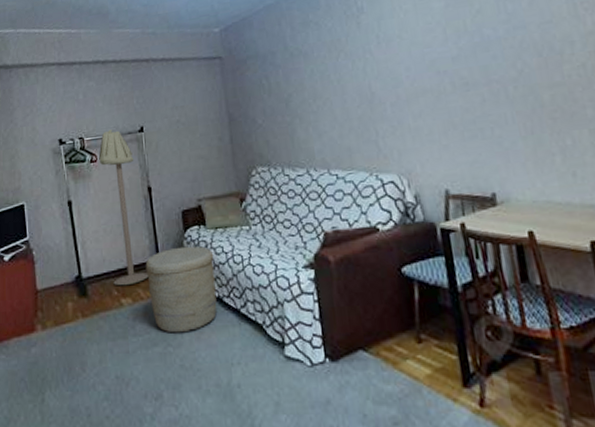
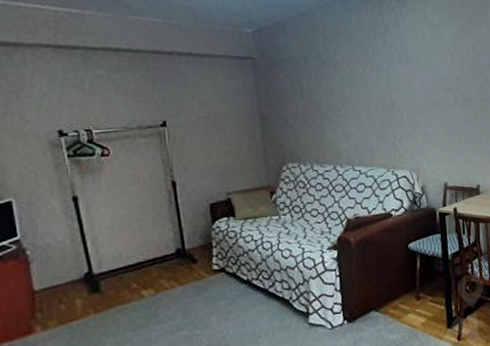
floor lamp: present [98,130,149,286] -> none [111,123,173,279]
basket: present [145,246,217,333] -> none [169,236,246,317]

